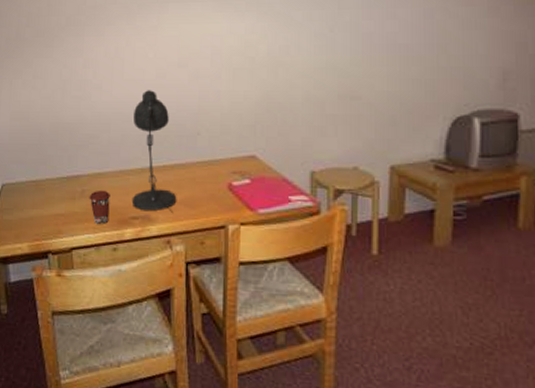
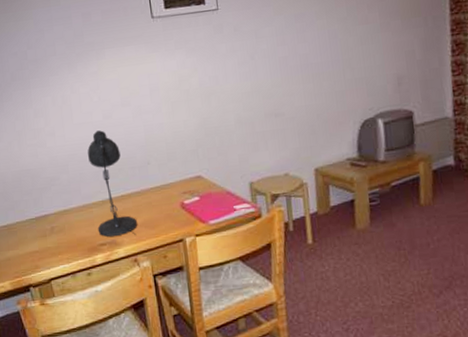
coffee cup: present [89,190,110,225] -> none [58,224,80,256]

